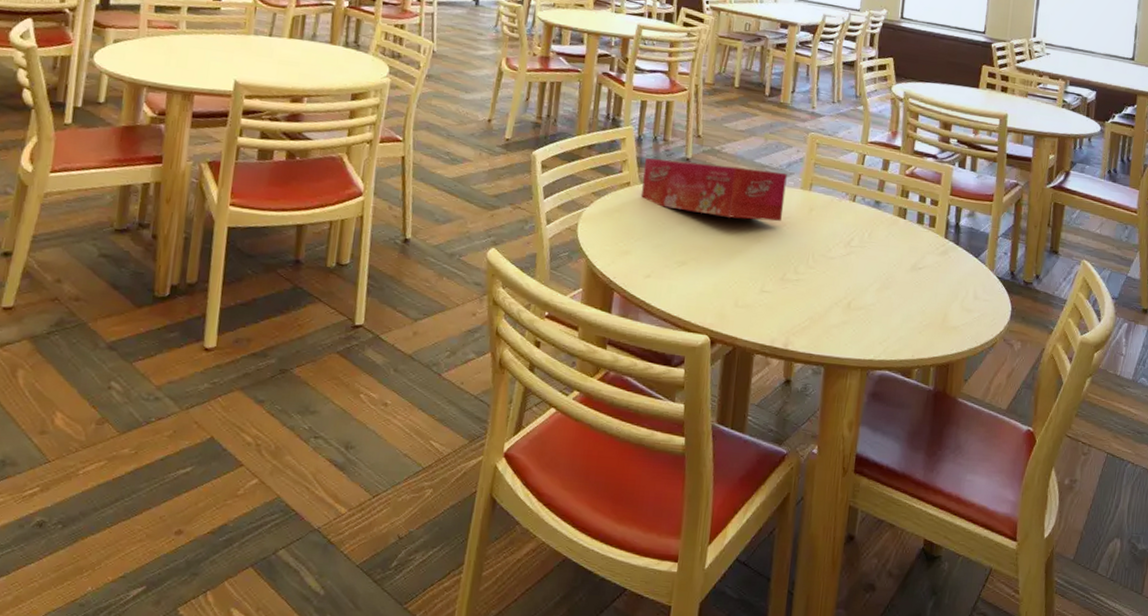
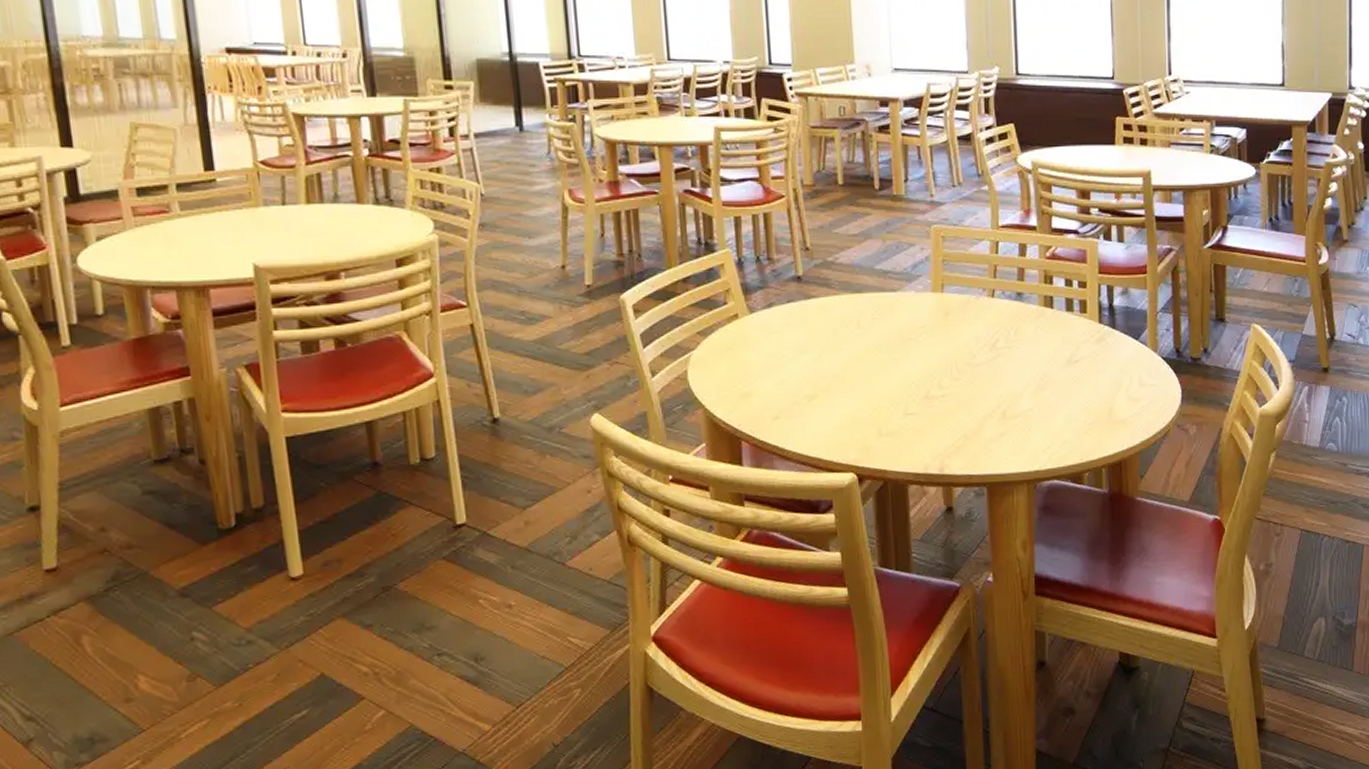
tissue box: present [641,158,787,222] -> none [751,276,916,338]

